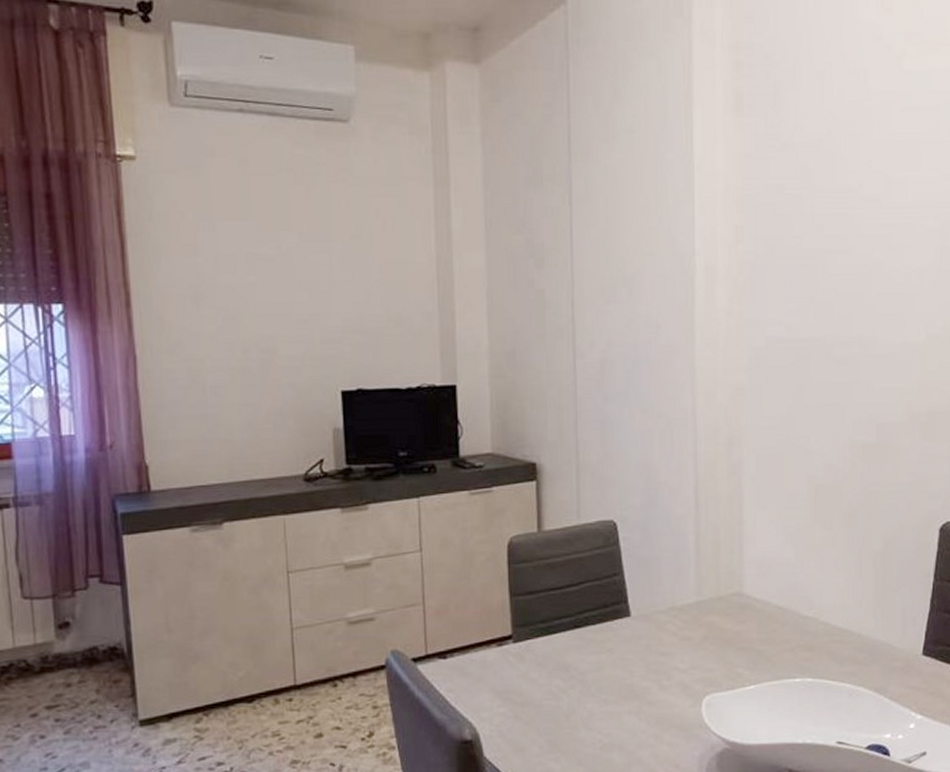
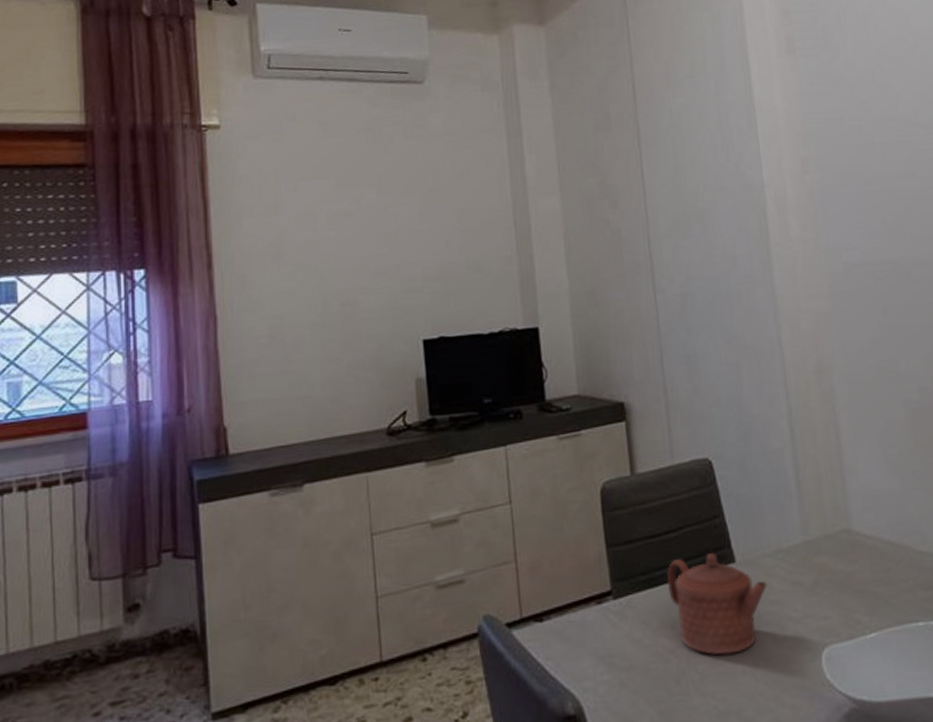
teapot: none [564,607,659,697] -> present [667,553,768,655]

